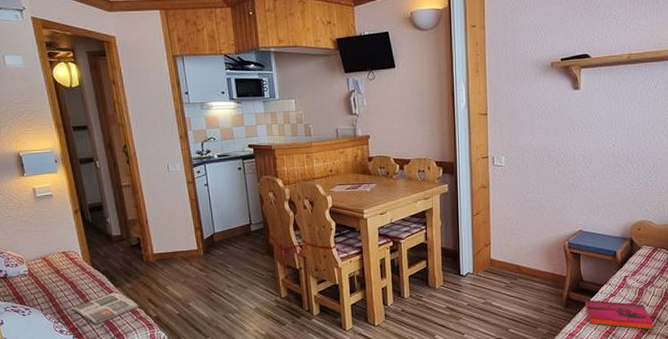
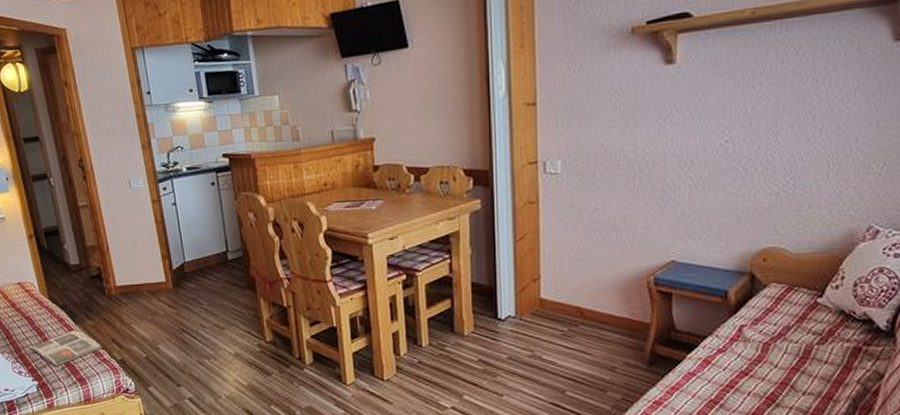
hardback book: present [585,300,653,330] -> none [678,356,784,401]

